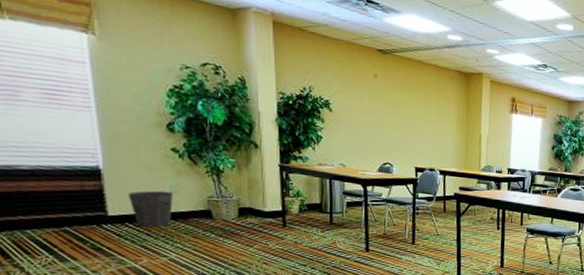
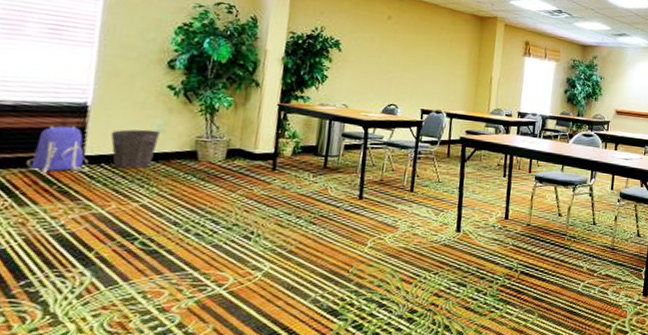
backpack: none [57,188,115,233] -> present [26,125,89,174]

